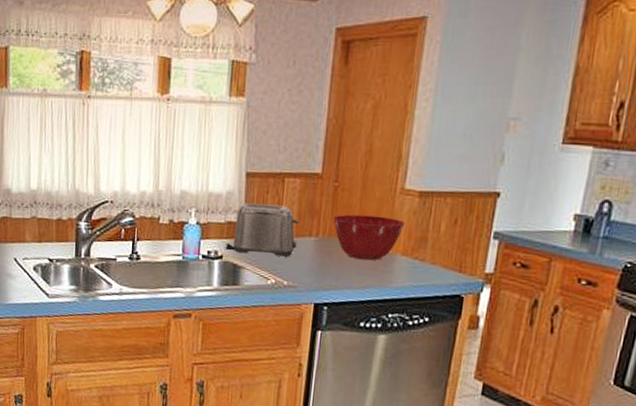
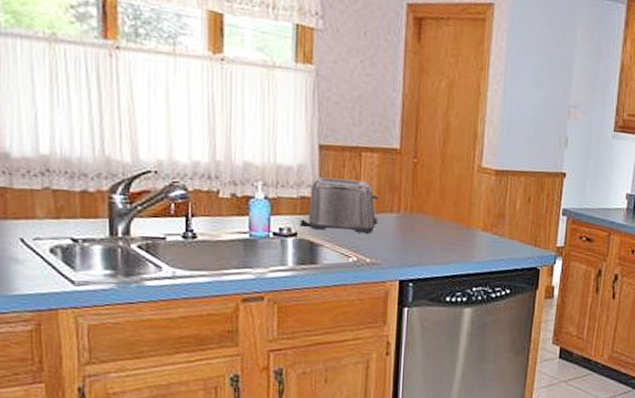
mixing bowl: present [333,214,405,261] -> none [414,190,484,236]

